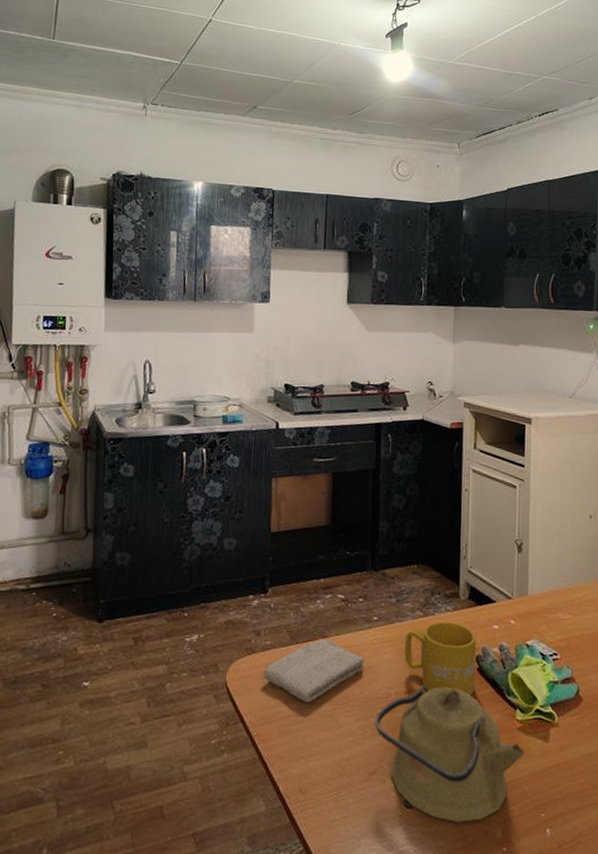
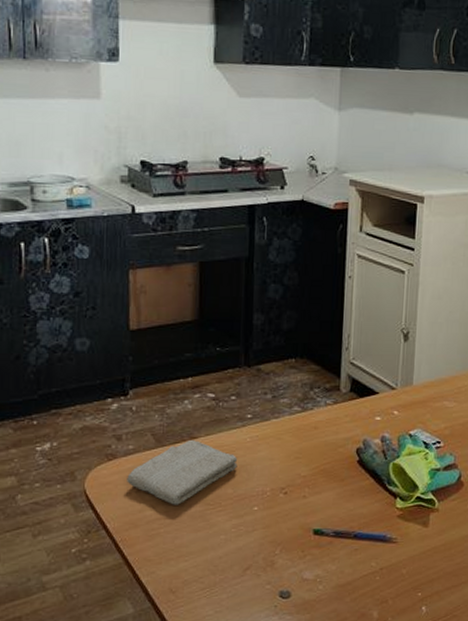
kettle: present [375,684,525,822] -> none [249,479,404,608]
mug: present [404,622,477,696] -> none [280,416,358,488]

